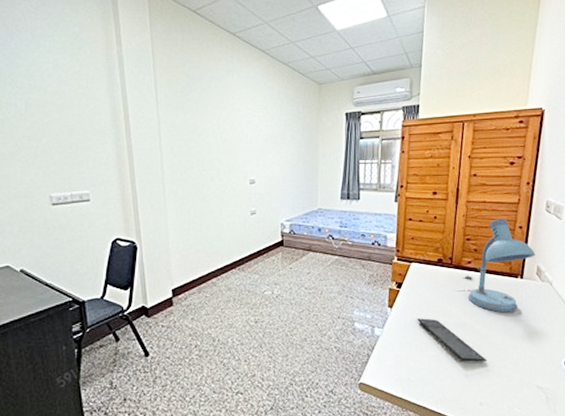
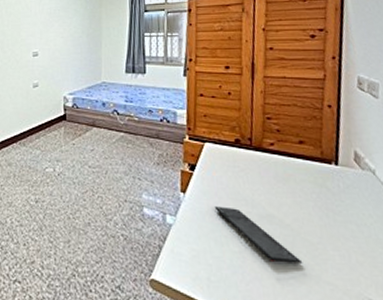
desk lamp: present [456,218,536,313] -> none [258,96,351,205]

